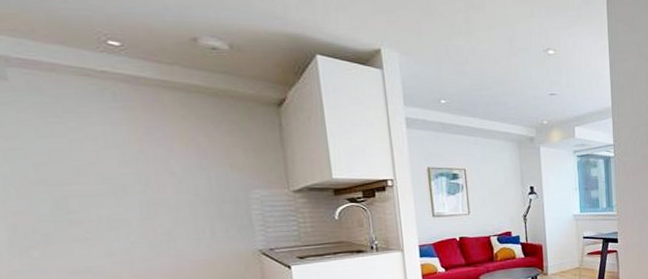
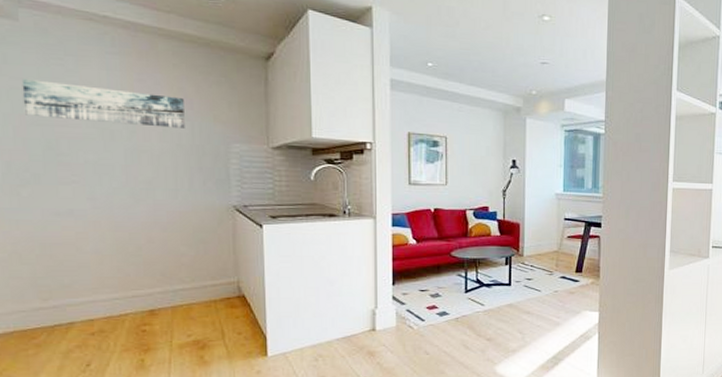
wall art: none [18,138,201,179] -> present [21,78,185,128]

